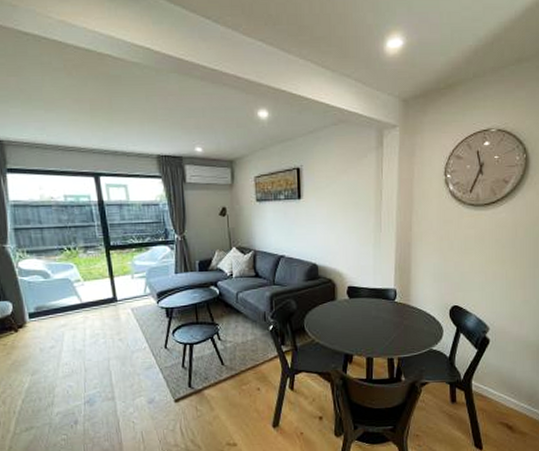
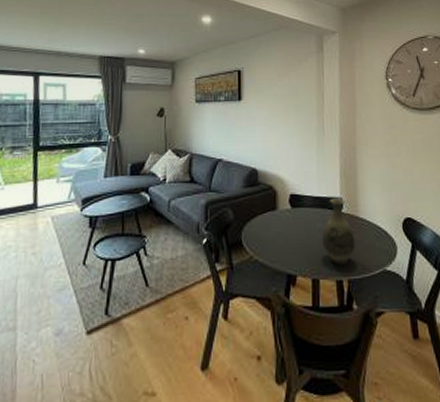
vase: none [376,289,406,346] -> present [322,197,356,265]

